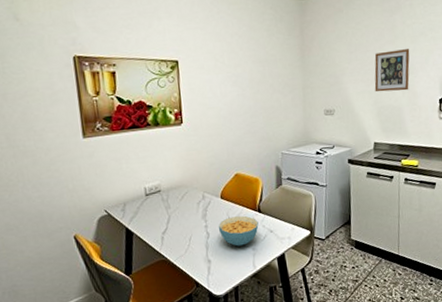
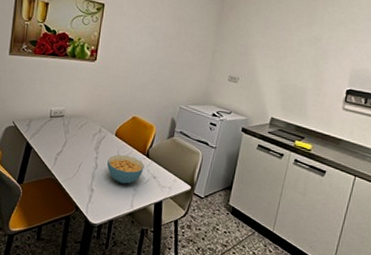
picture frame: present [374,49,410,92] -> none [282,33,326,75]

